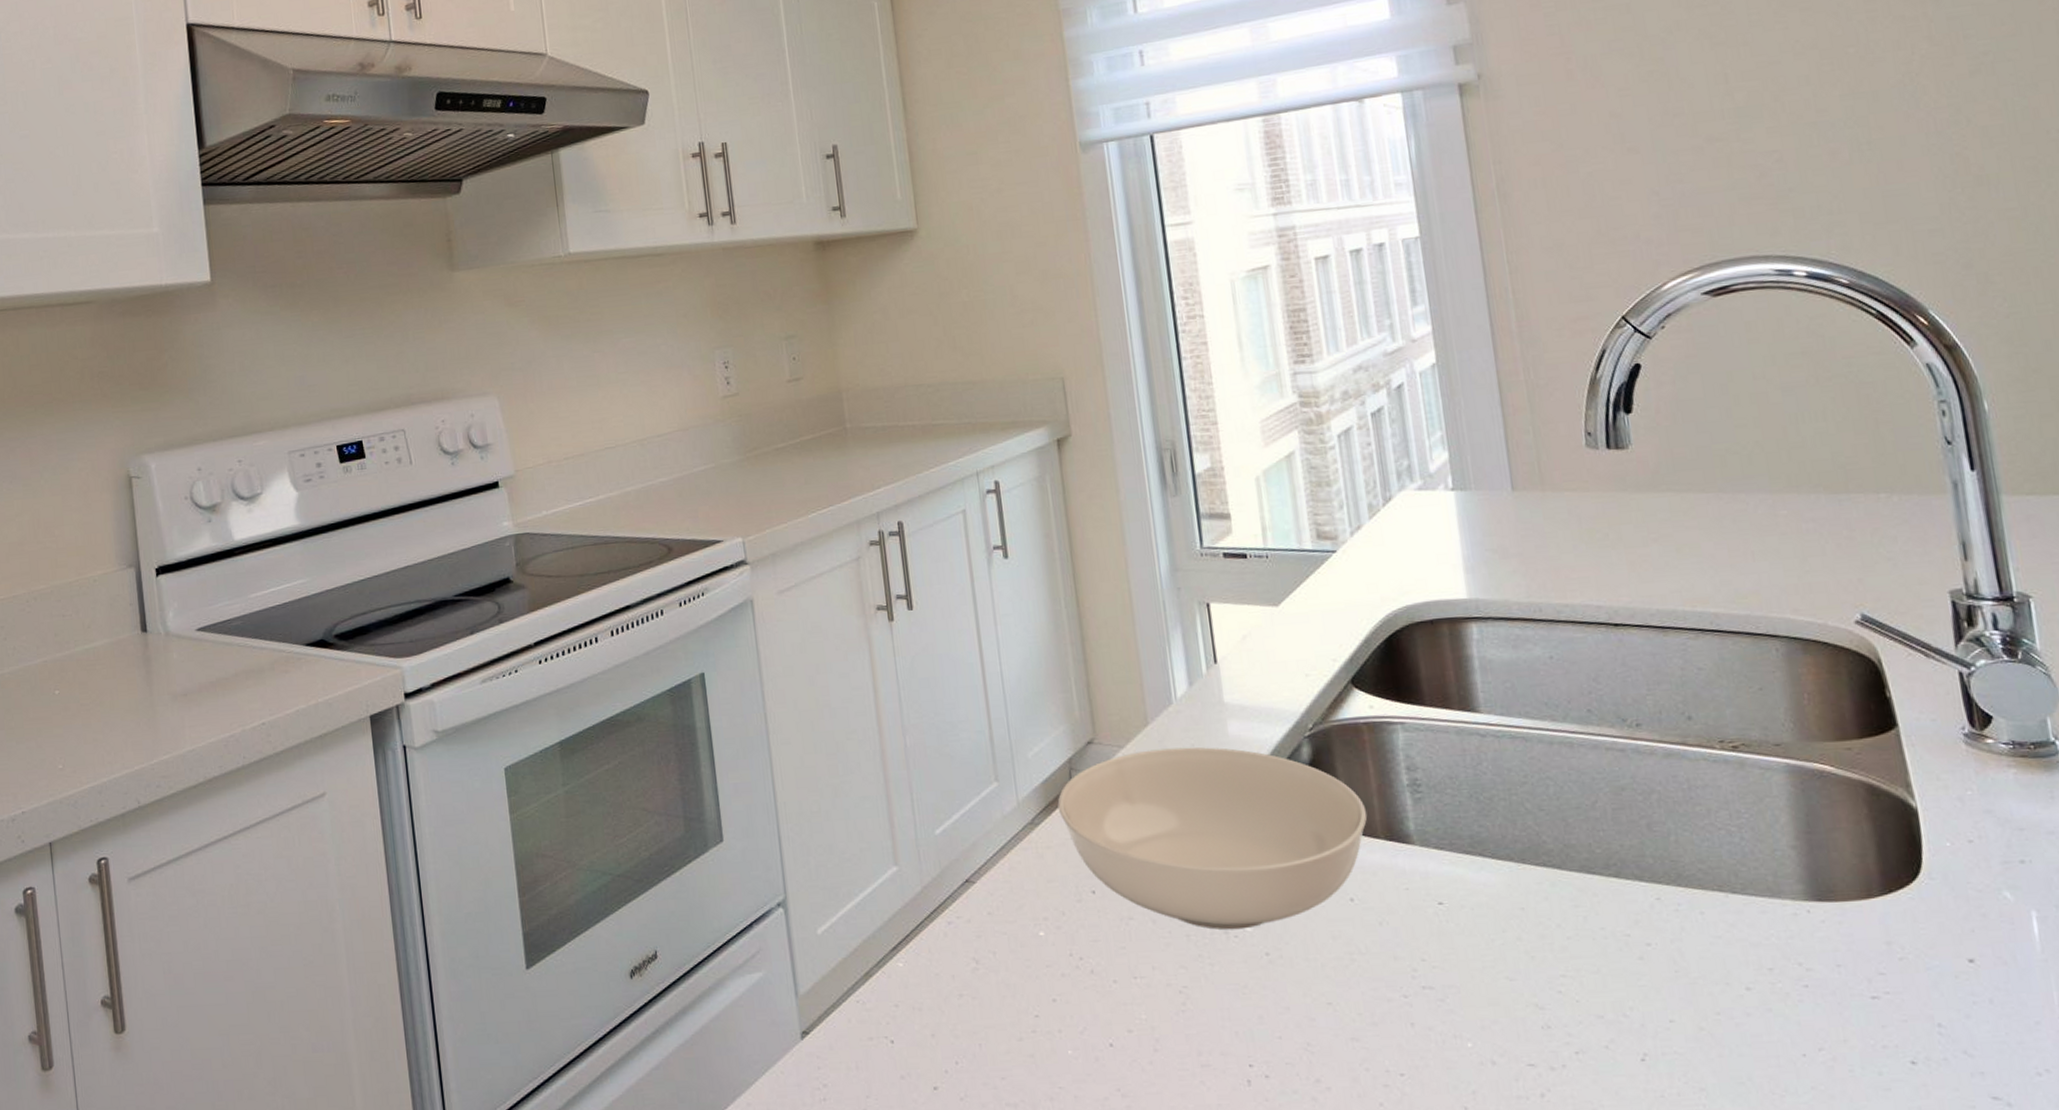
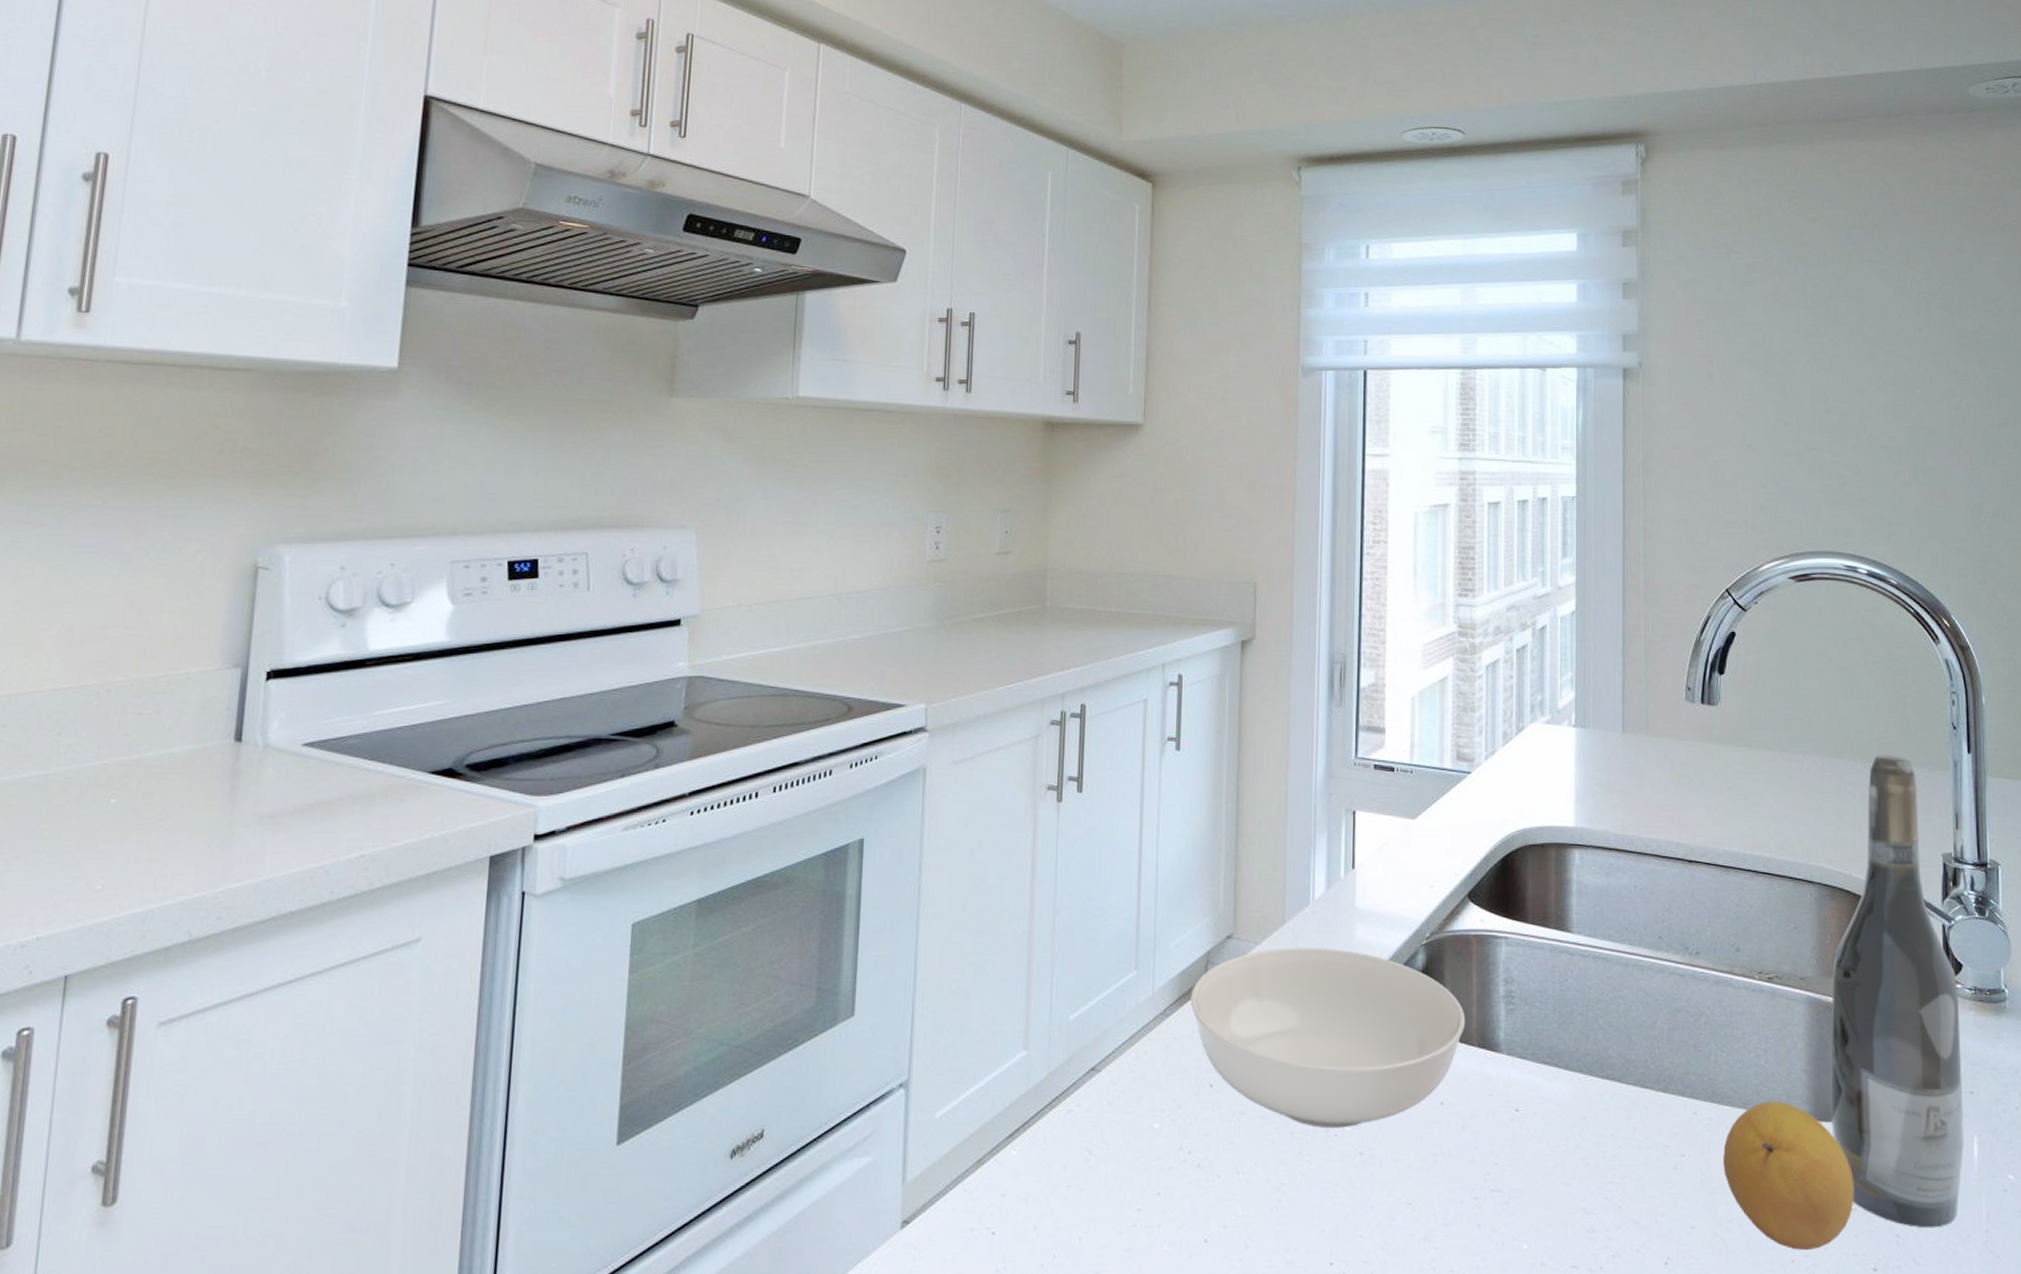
fruit: none [1698,881,1876,1043] -> present [1723,1101,1855,1250]
wine bottle: none [1816,482,2019,1016] -> present [1829,755,1965,1228]

